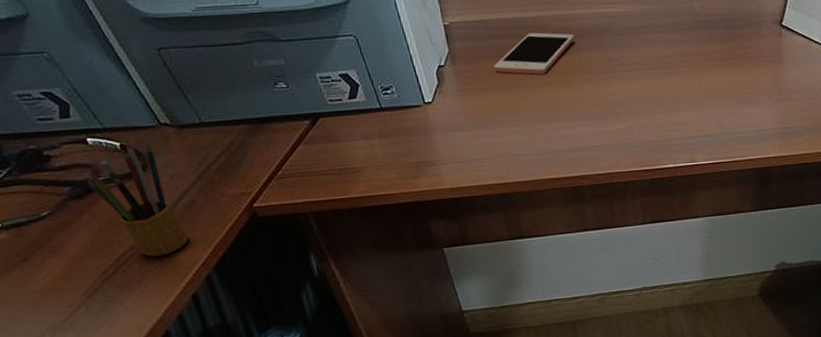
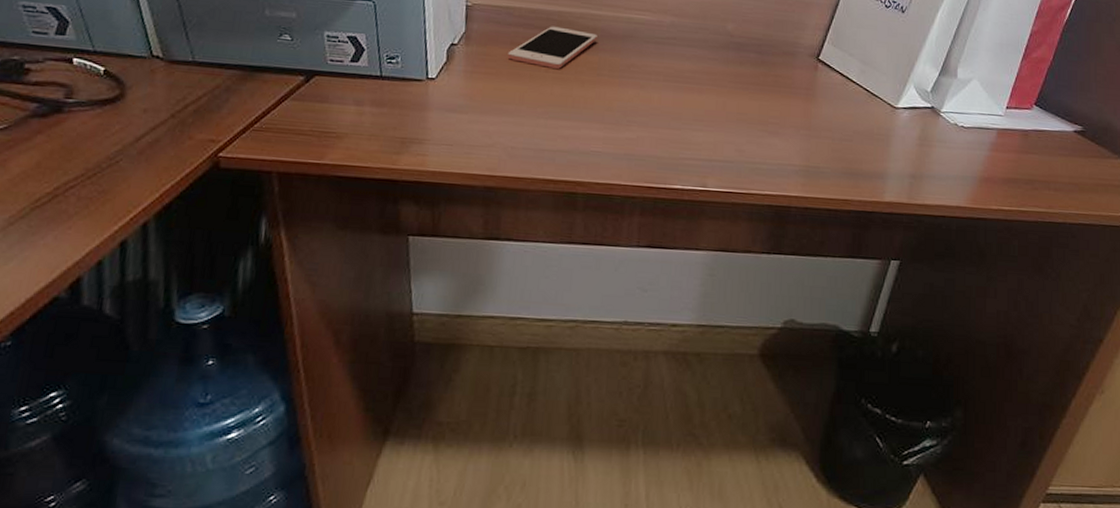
pencil box: present [86,140,188,257] -> none [56,66,139,192]

